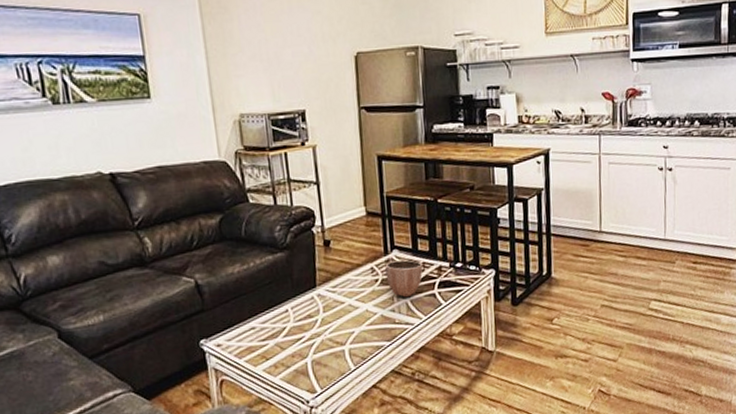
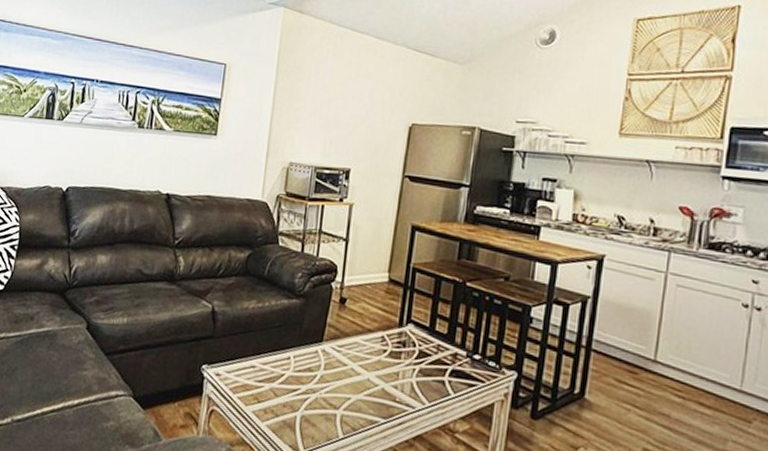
decorative bowl: present [385,259,423,298] -> none [395,335,438,378]

